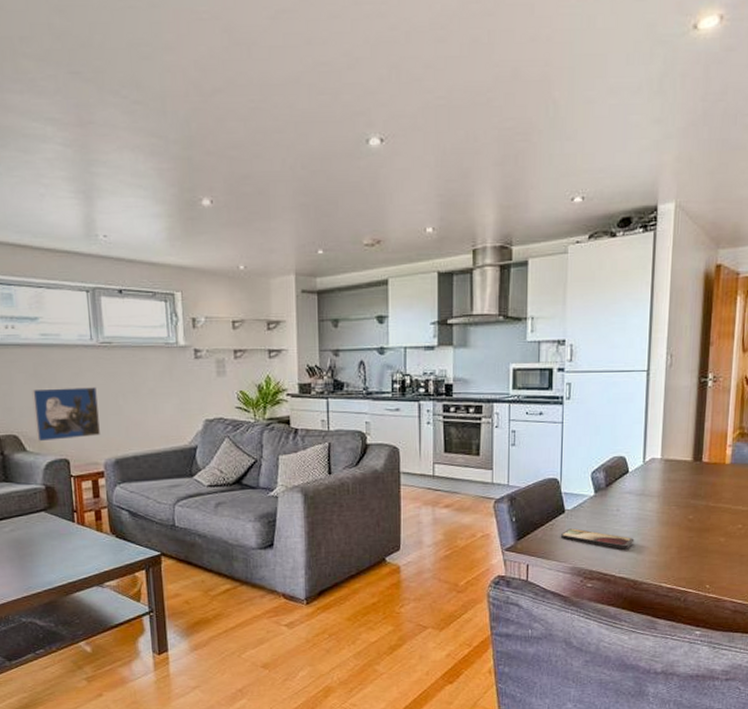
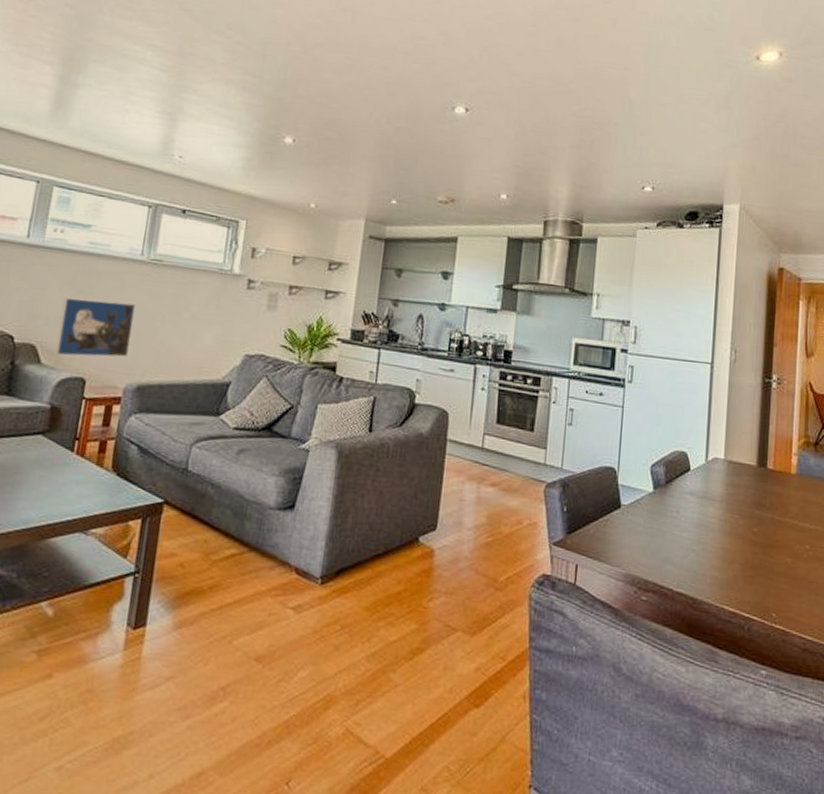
smartphone: present [560,528,635,550] -> none [614,527,695,560]

